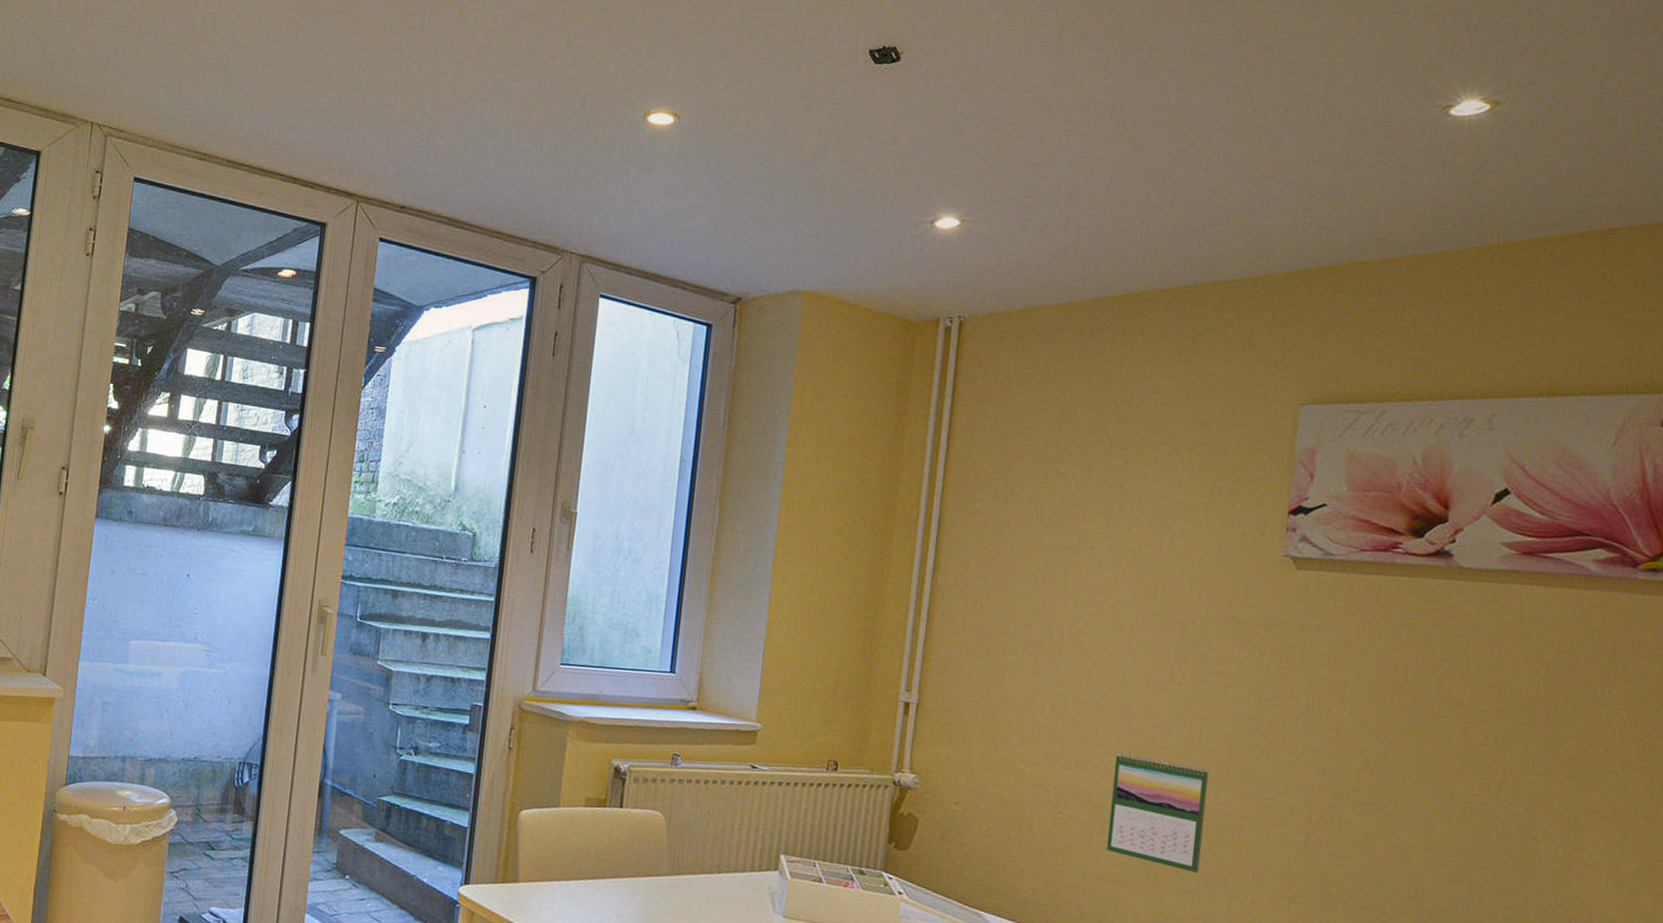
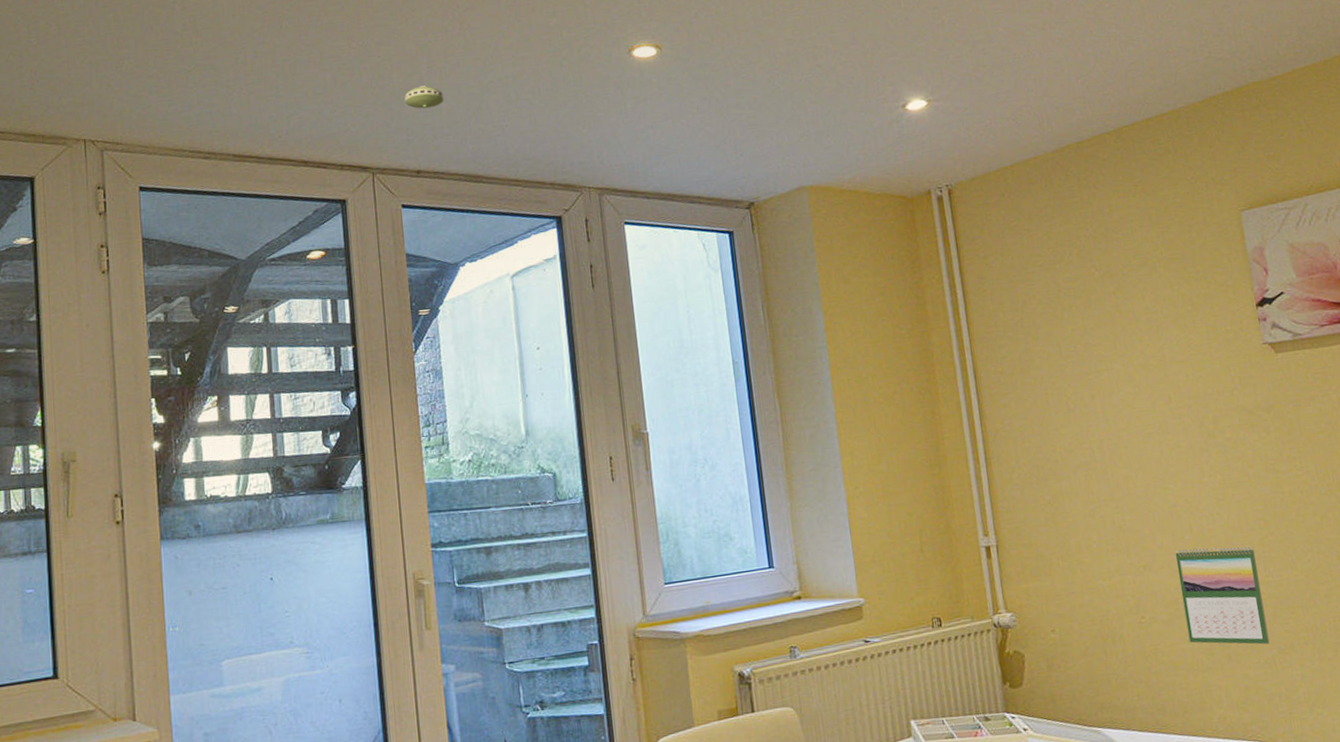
smoke detector: none [403,119,444,144] -> present [404,85,444,109]

